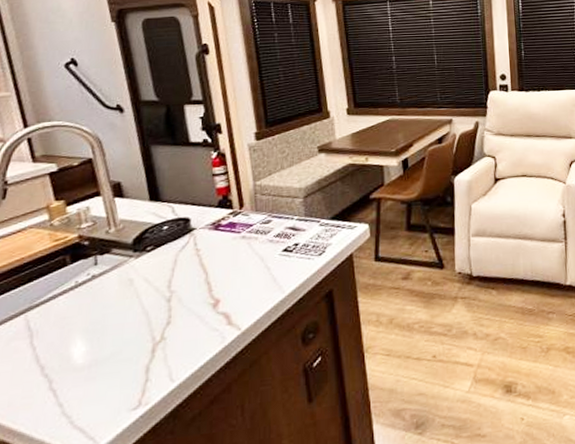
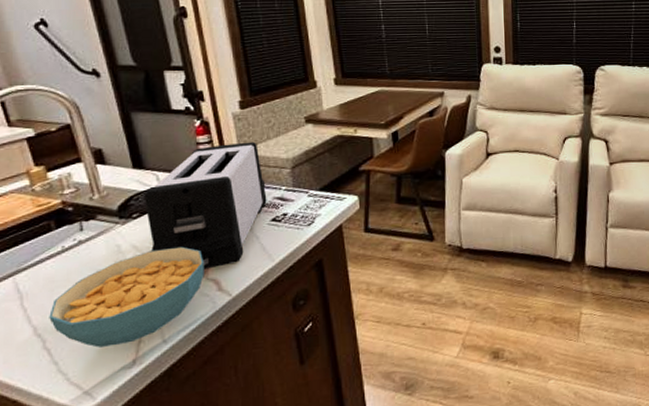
cereal bowl: none [57,279,215,389] -> present [49,246,204,349]
toaster: none [158,172,279,303] -> present [143,141,267,269]

